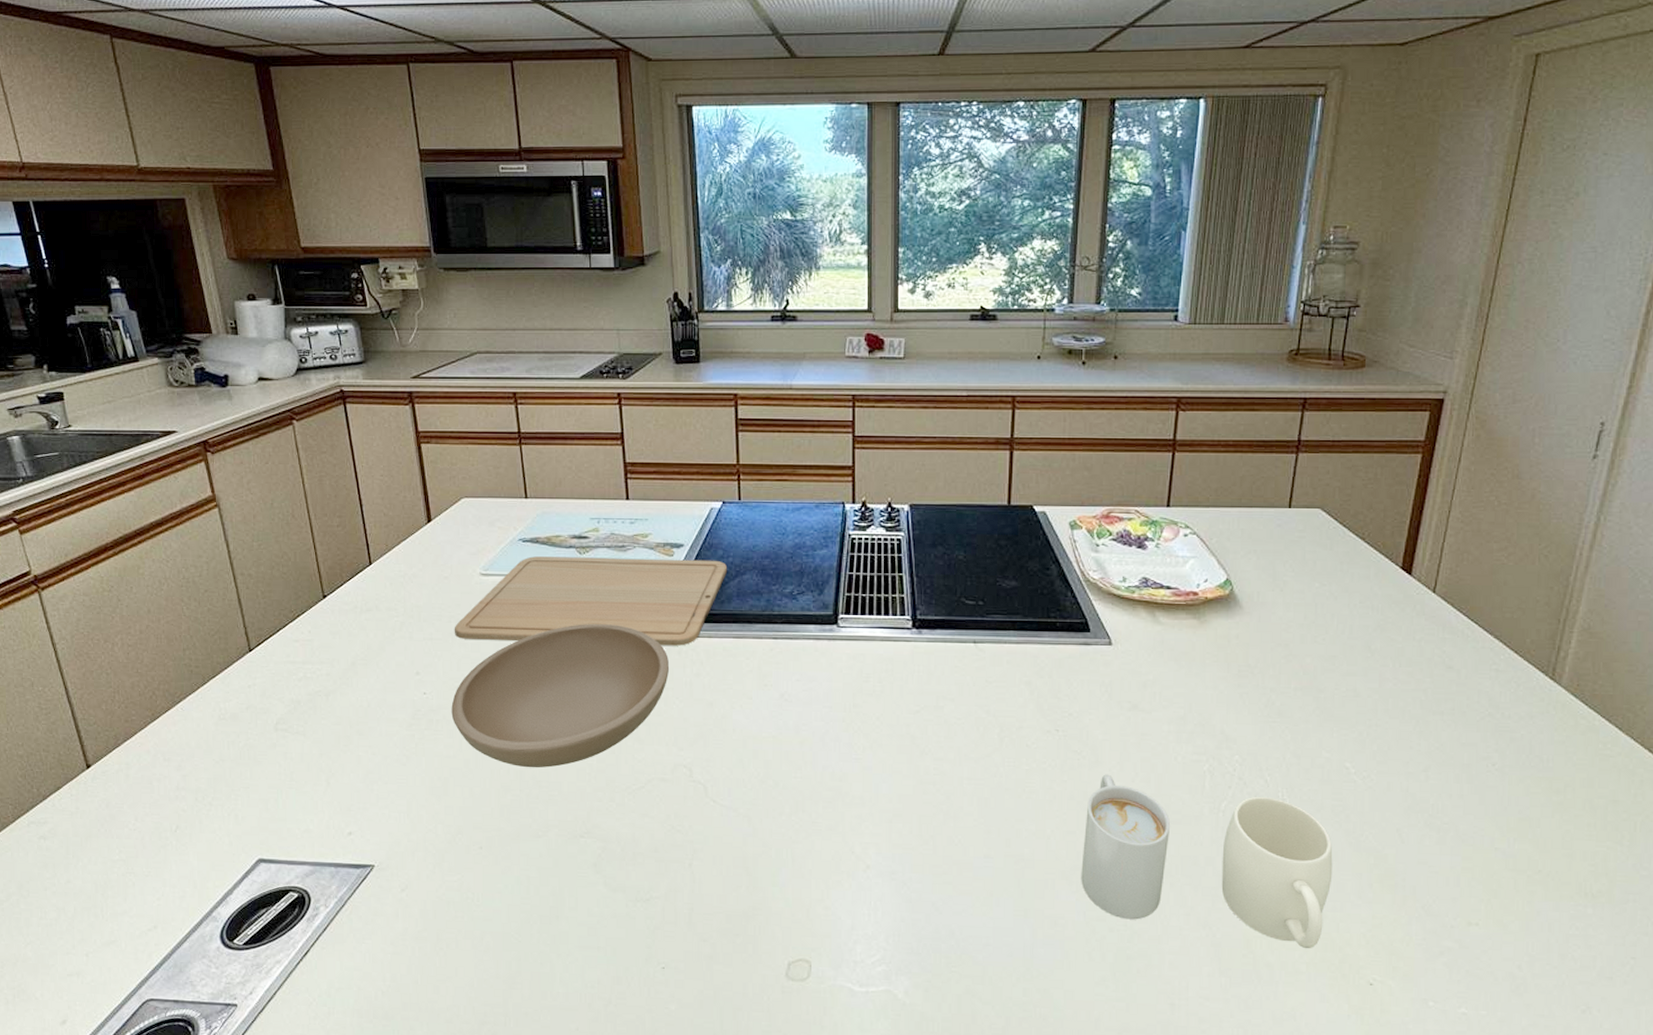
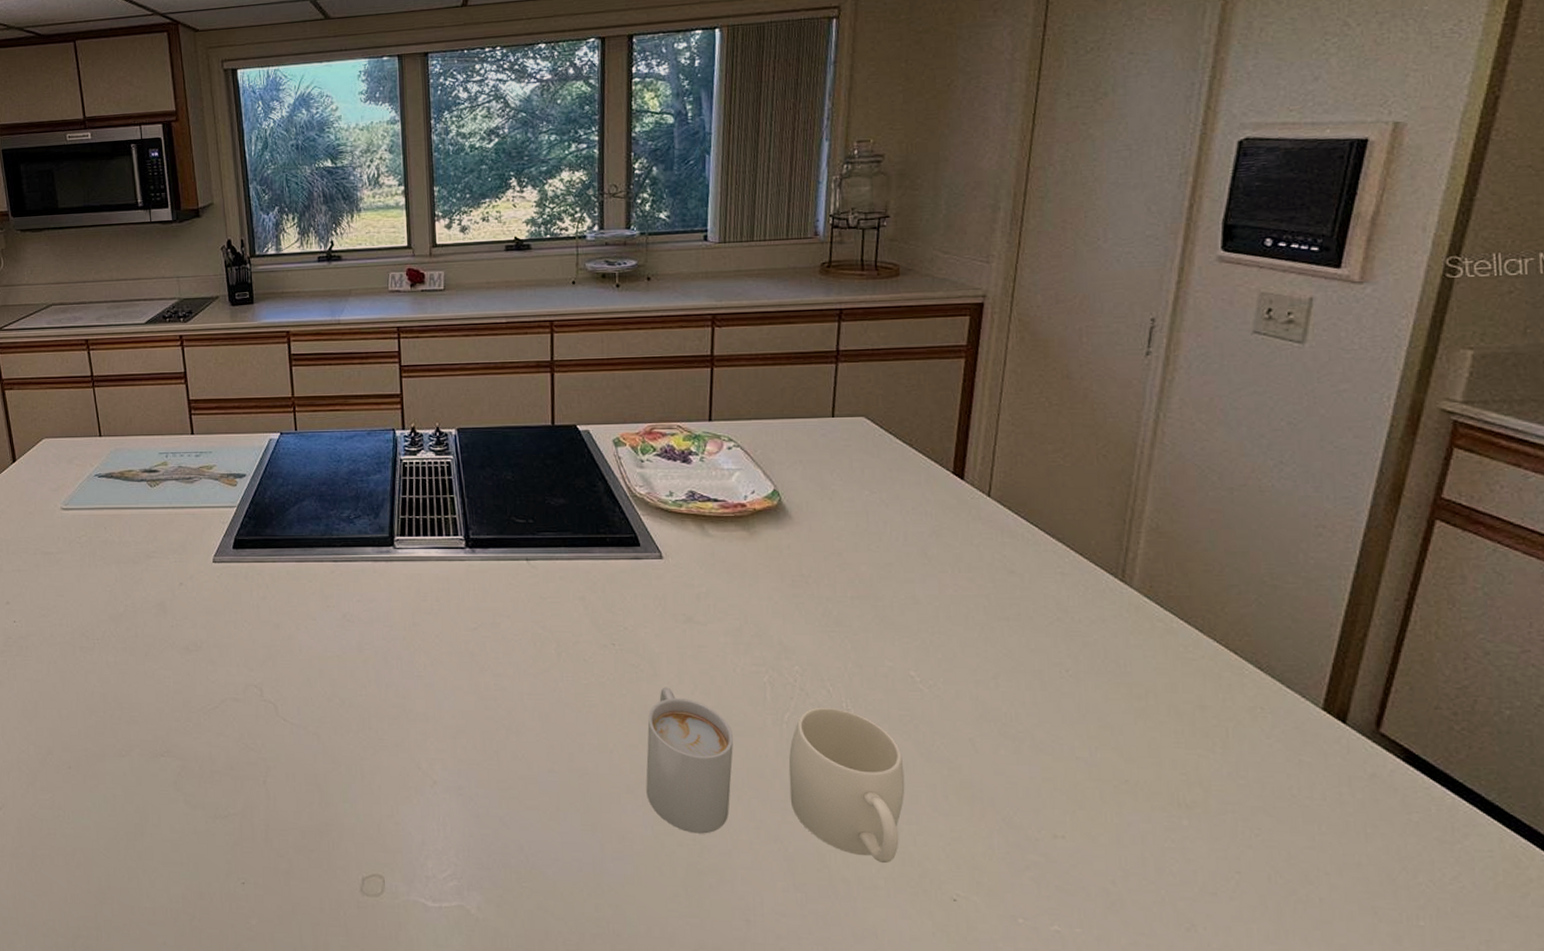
wooden bowl: present [451,624,669,768] -> none [39,552,237,691]
chopping board: present [454,556,728,646] -> none [39,488,288,571]

